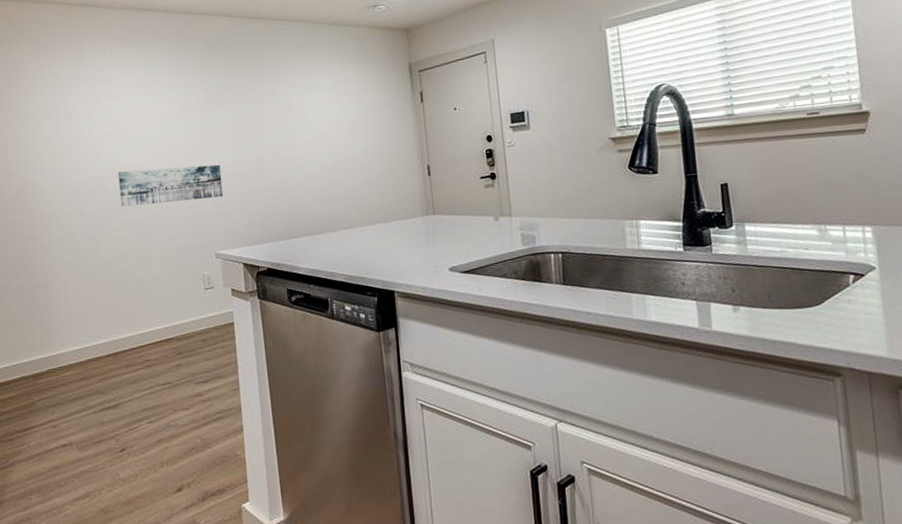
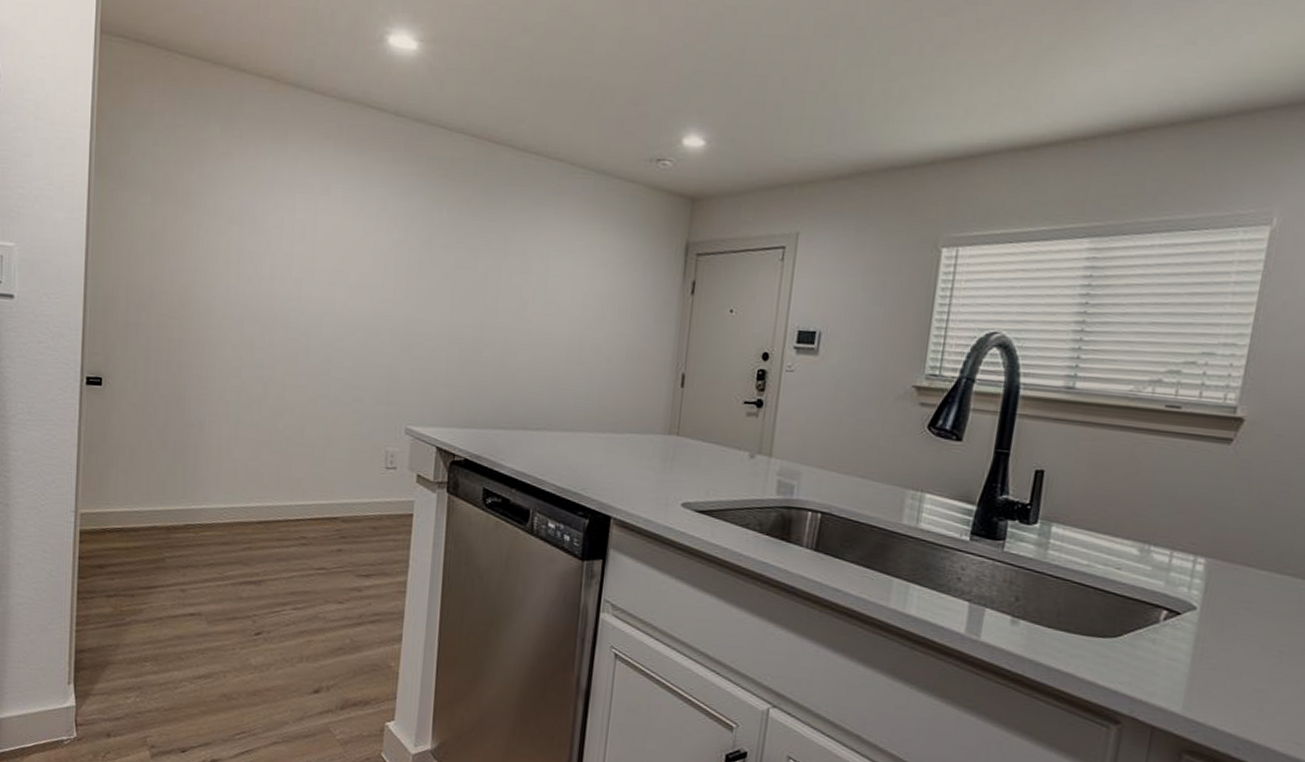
wall art: present [117,164,224,207] -> none [301,305,430,363]

